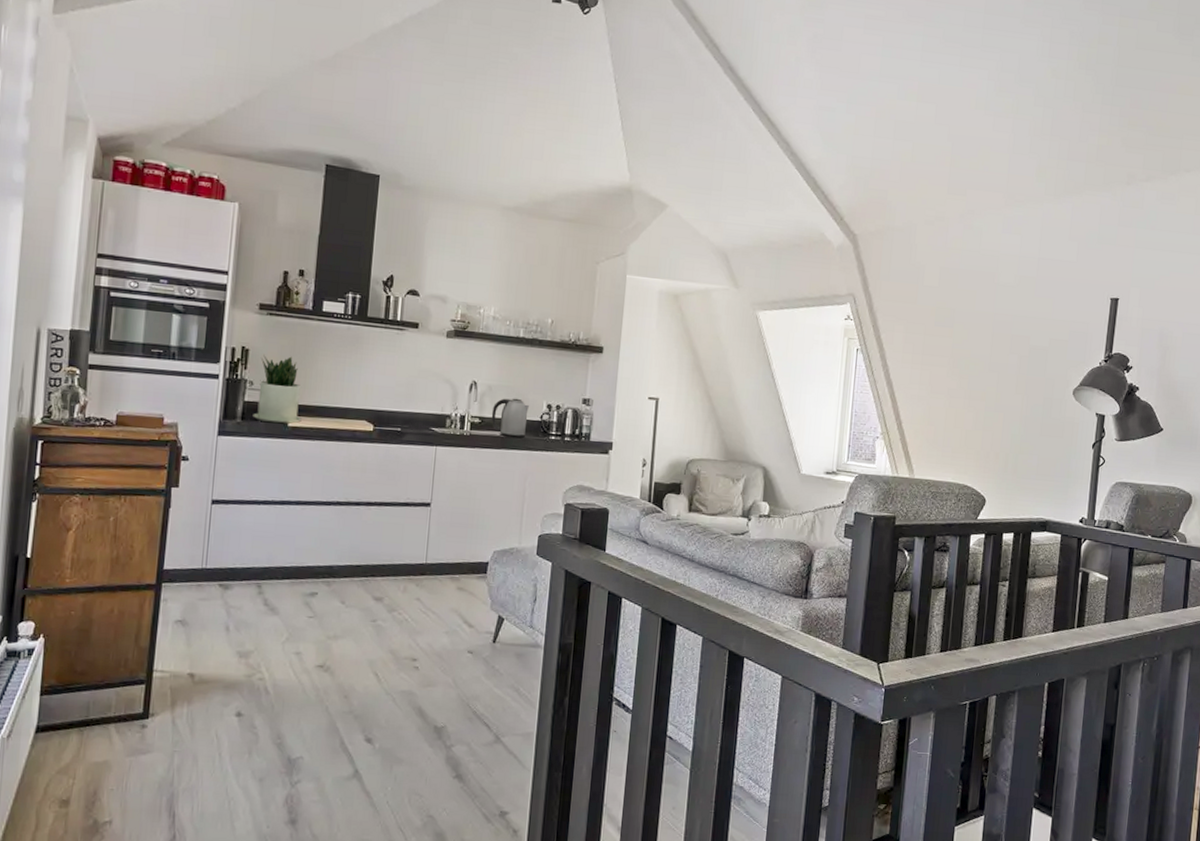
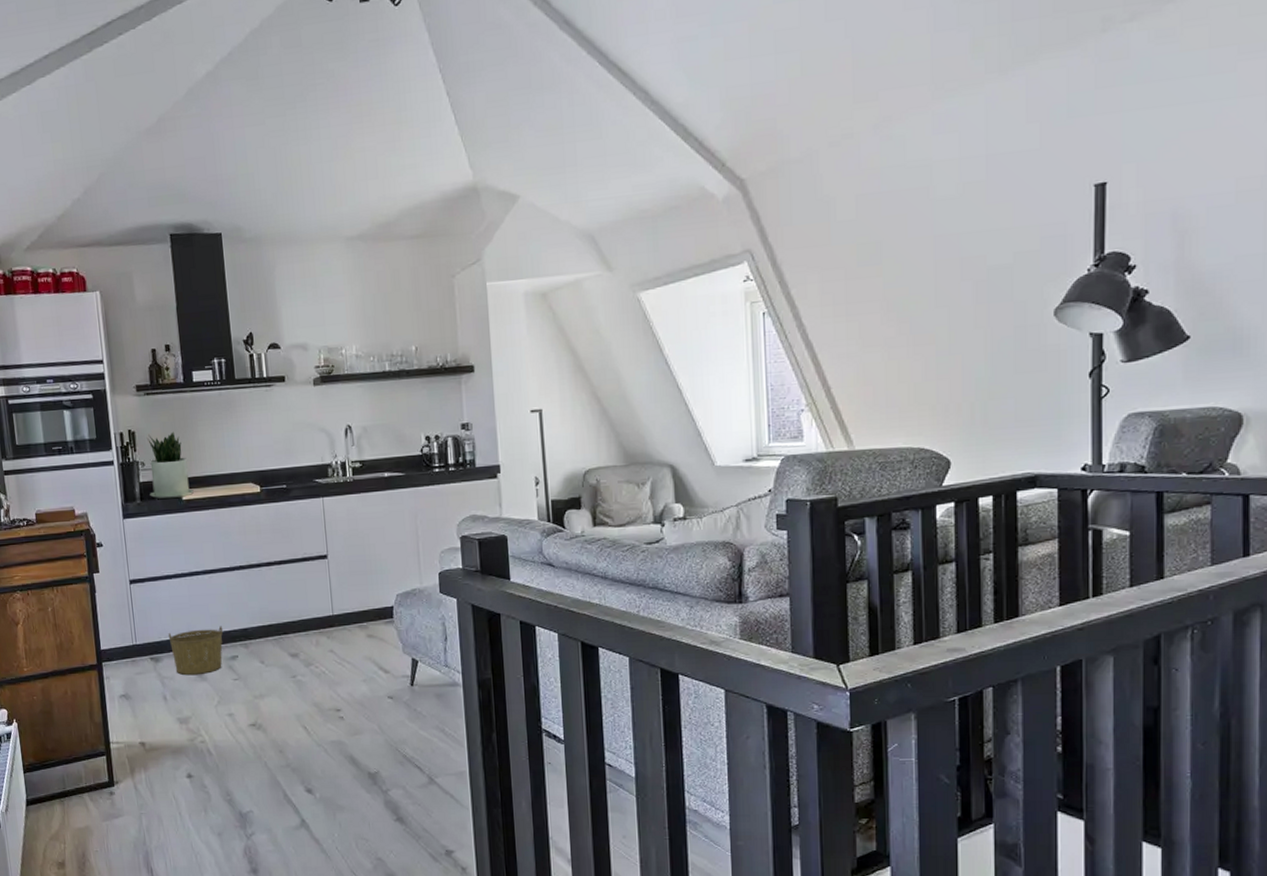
basket: none [244,560,306,608] -> present [168,626,223,676]
kettle: present [491,398,529,439] -> none [370,435,408,478]

